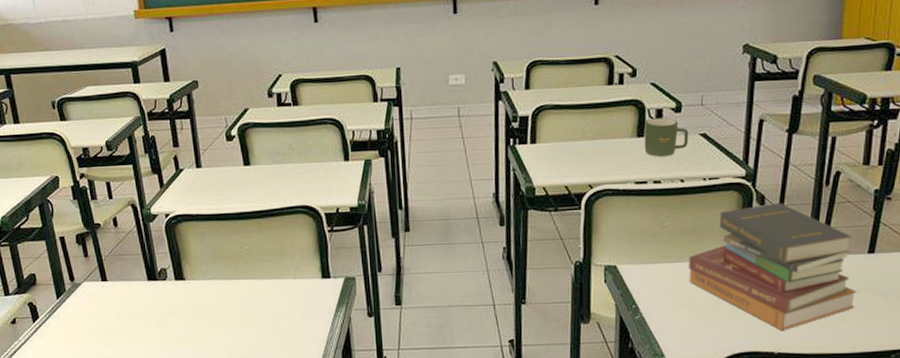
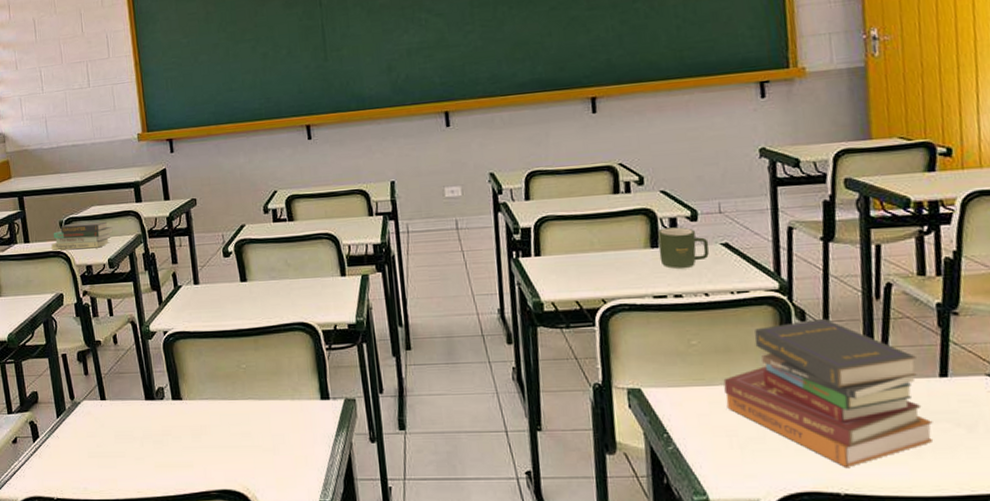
books: none [44,102,110,132] -> present [51,221,113,250]

